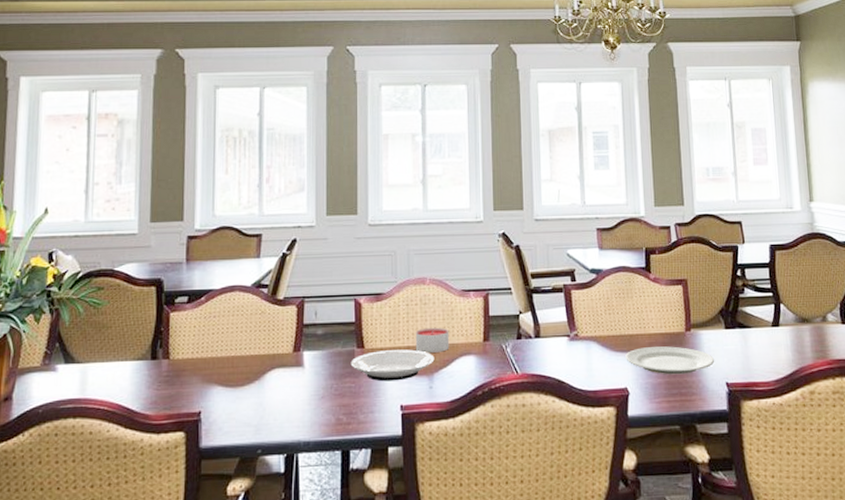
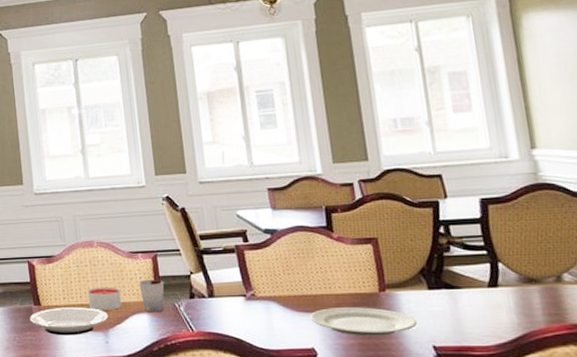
cup: none [468,319,494,355] -> present [139,279,165,313]

